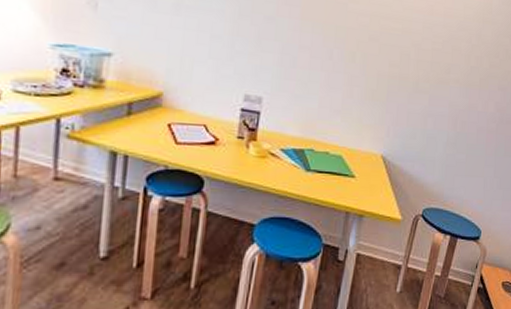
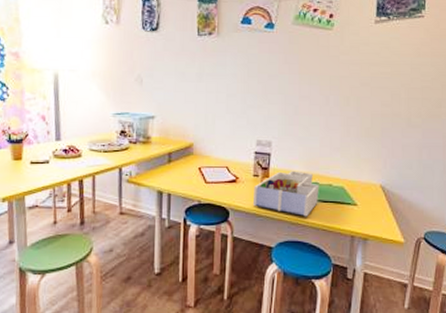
desk organizer: none [235,133,315,189] -> present [253,170,319,217]

